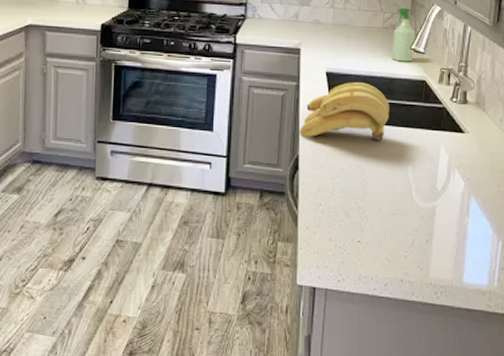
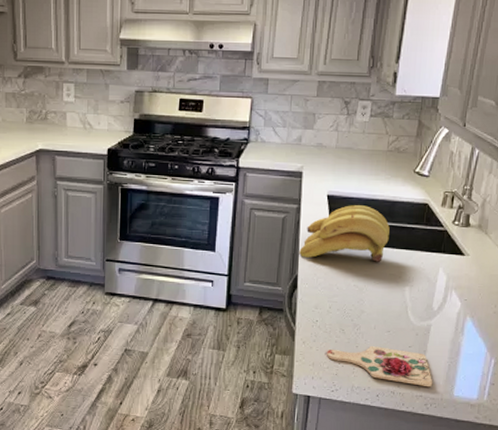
cutting board: none [330,231,442,274] -> present [326,346,433,388]
spray bottle: present [391,7,415,62] -> none [394,130,420,185]

